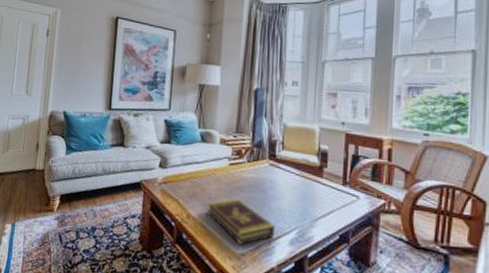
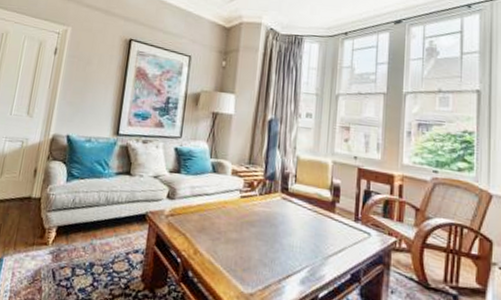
book: present [207,198,276,245] -> none [216,233,287,284]

